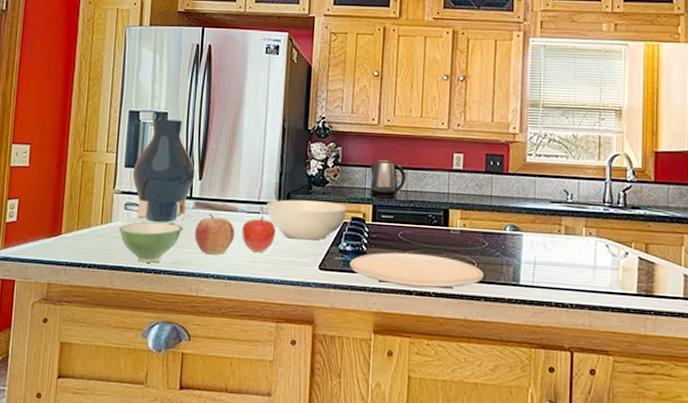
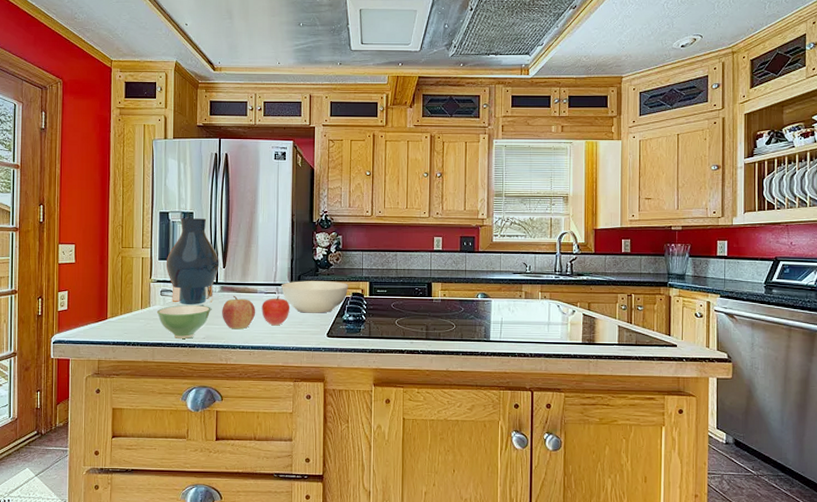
plate: present [350,252,483,289] -> none [352,320,461,348]
kettle: present [369,160,406,200] -> none [366,245,396,278]

